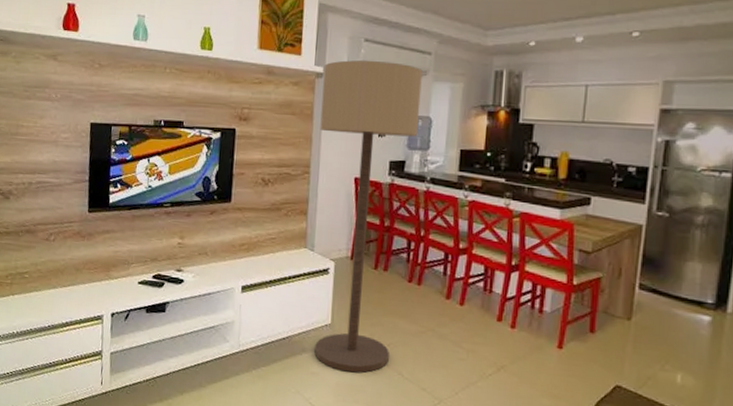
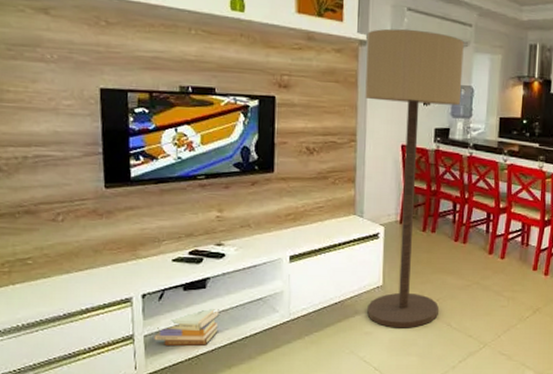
books: none [118,333,176,369] -> present [154,309,220,347]

